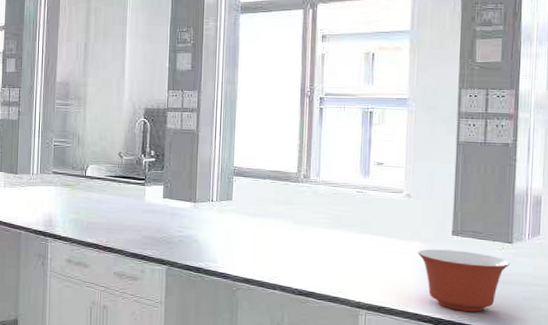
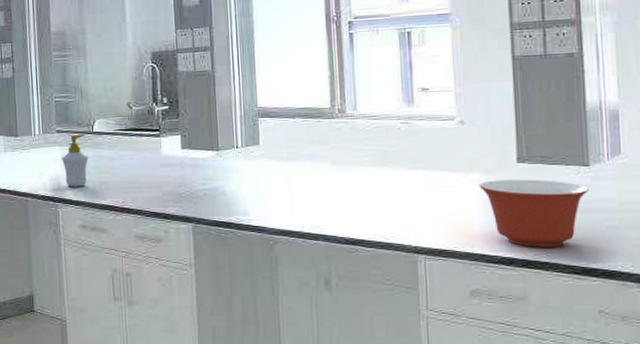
soap bottle: none [55,177,80,225] -> present [62,135,89,187]

